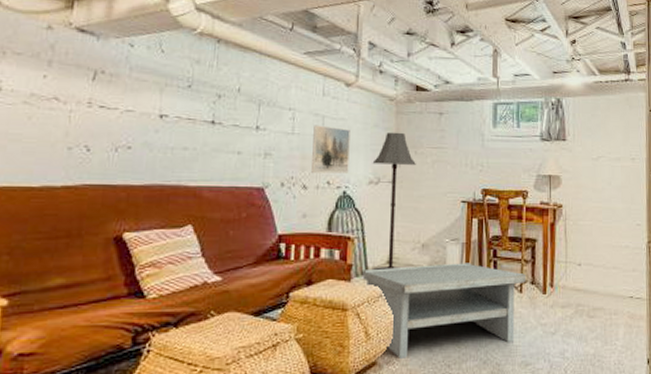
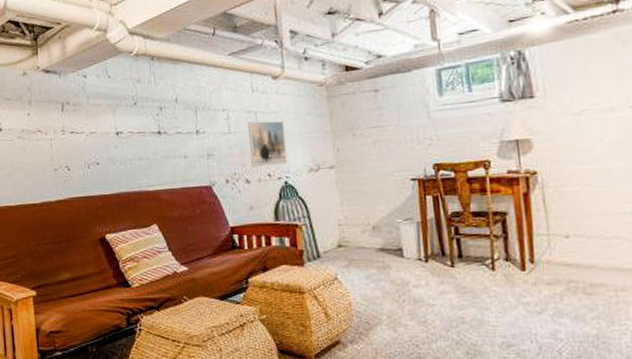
coffee table: present [362,263,527,359] -> none [314,242,499,338]
floor lamp: present [372,132,416,271] -> none [309,116,356,256]

